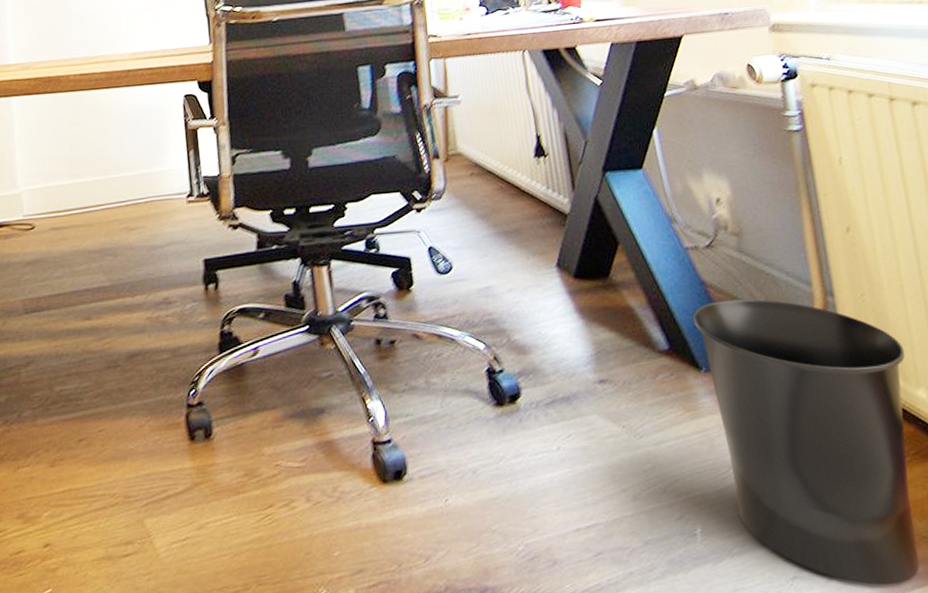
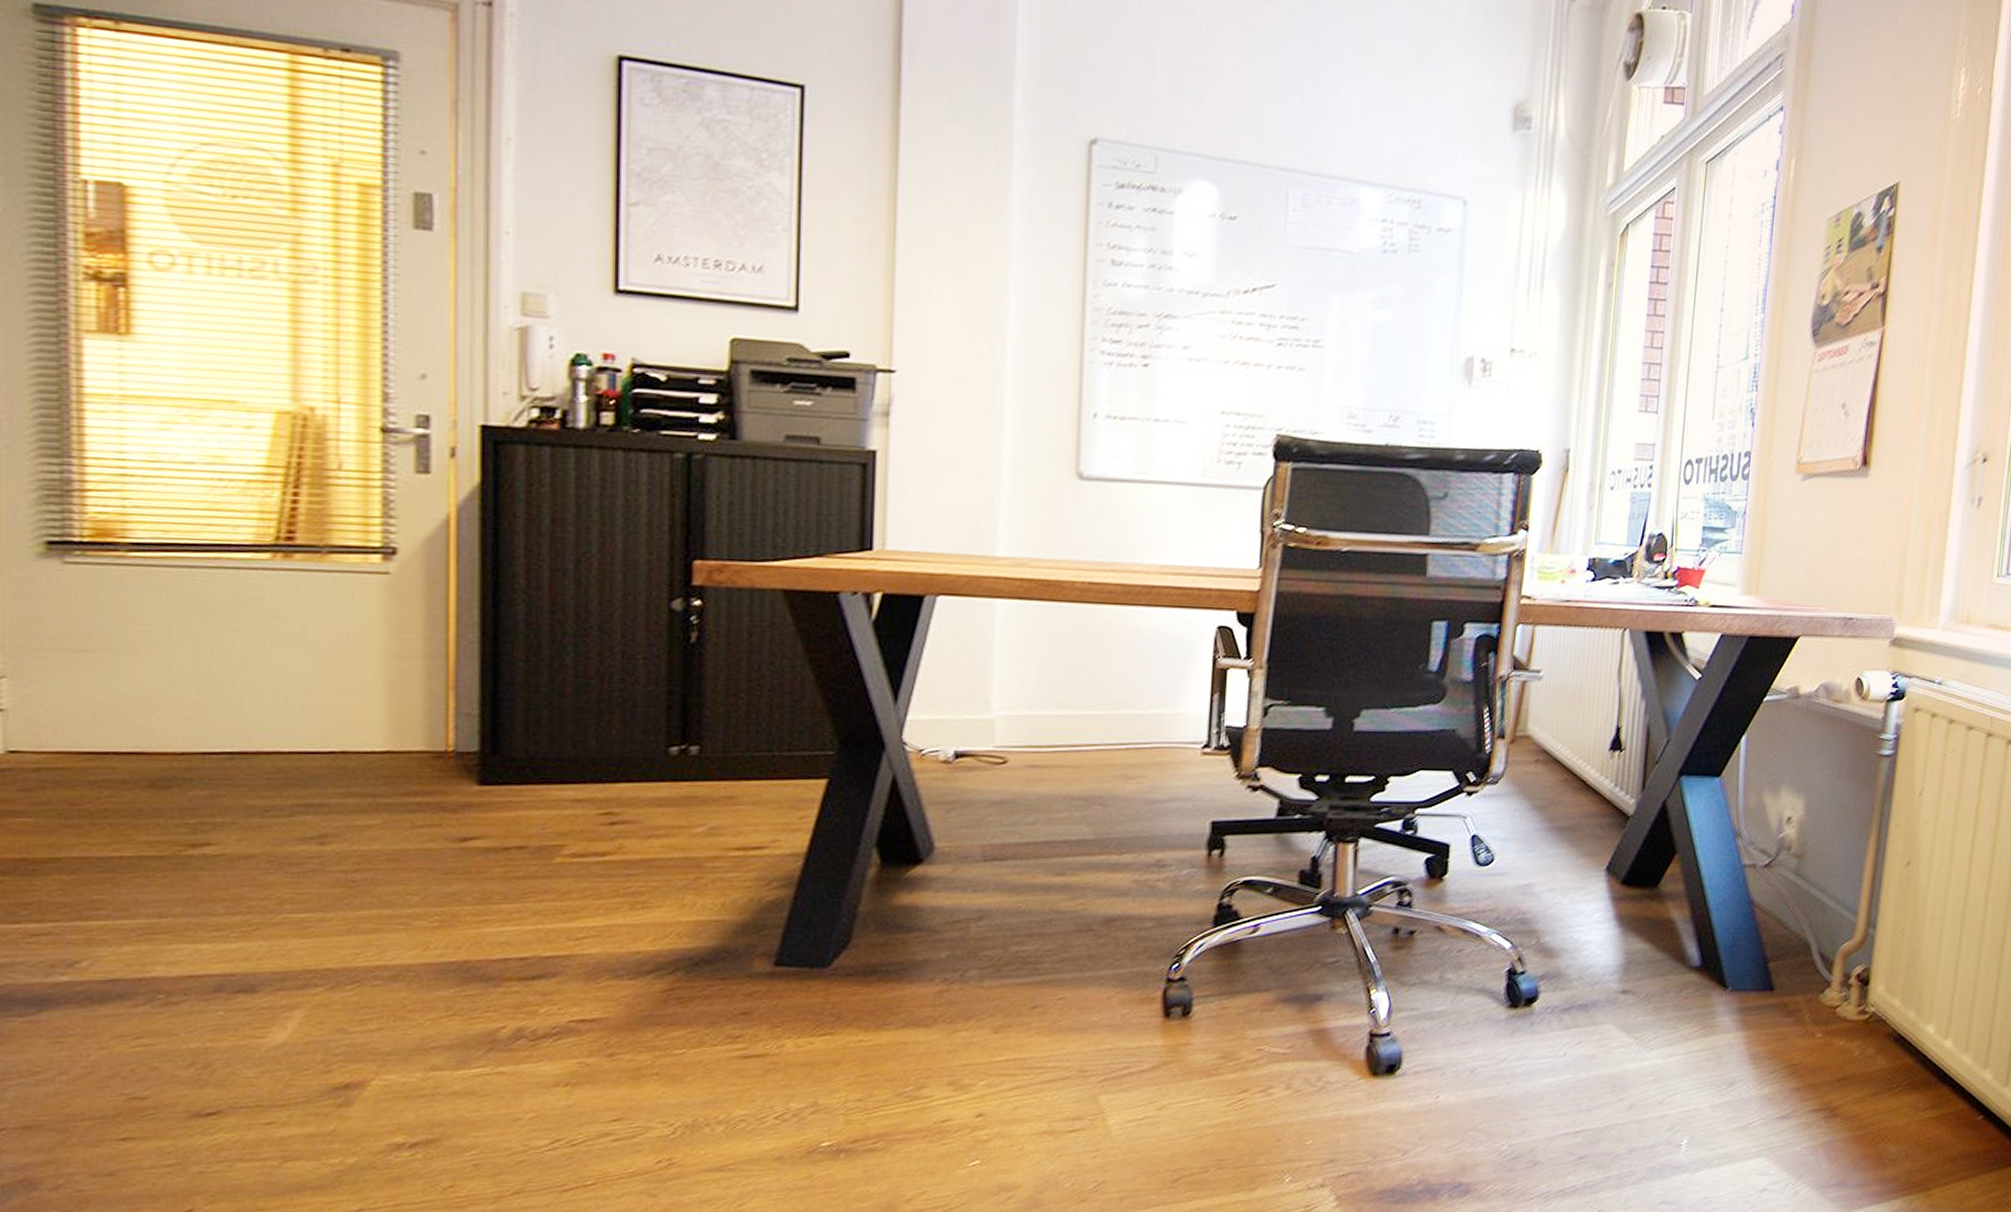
waste bin: present [693,299,920,585] -> none [1727,922,1927,1201]

